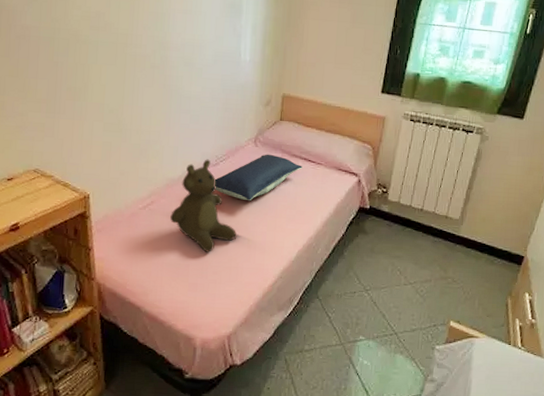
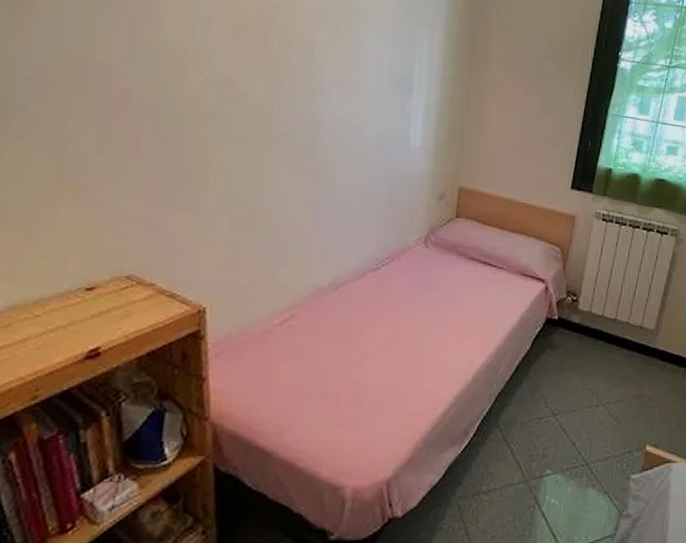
teddy bear: present [170,159,236,252] -> none [315,262,400,378]
pillow: present [215,154,303,201] -> none [374,256,482,314]

